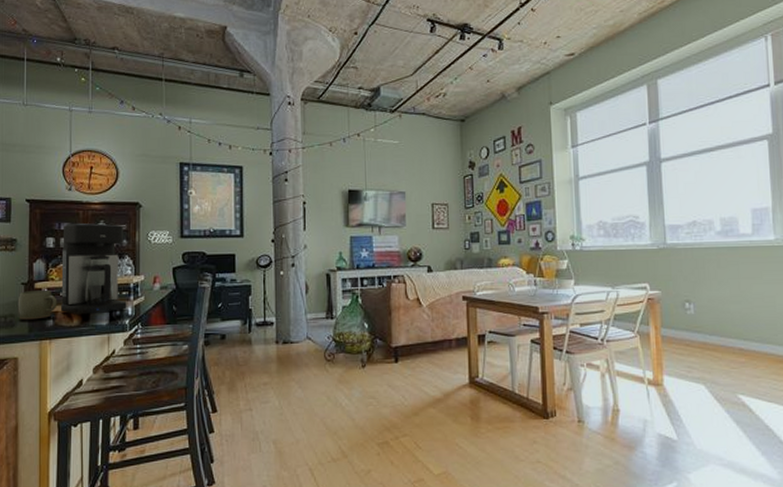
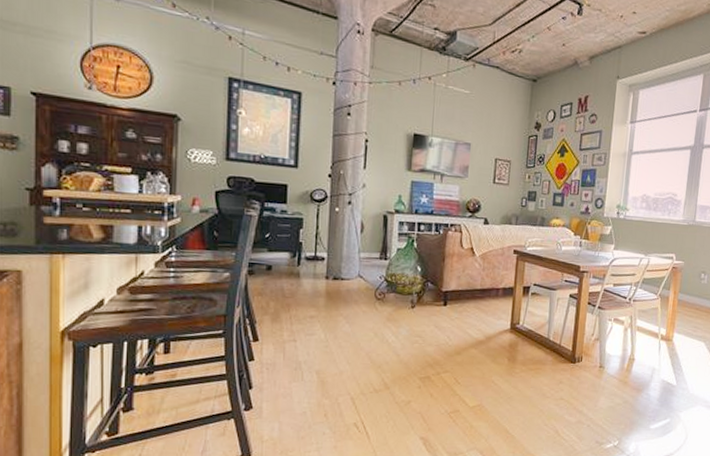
mug: present [17,289,57,320] -> none [21,198,73,231]
coffee maker: present [60,223,127,315] -> none [76,128,160,231]

